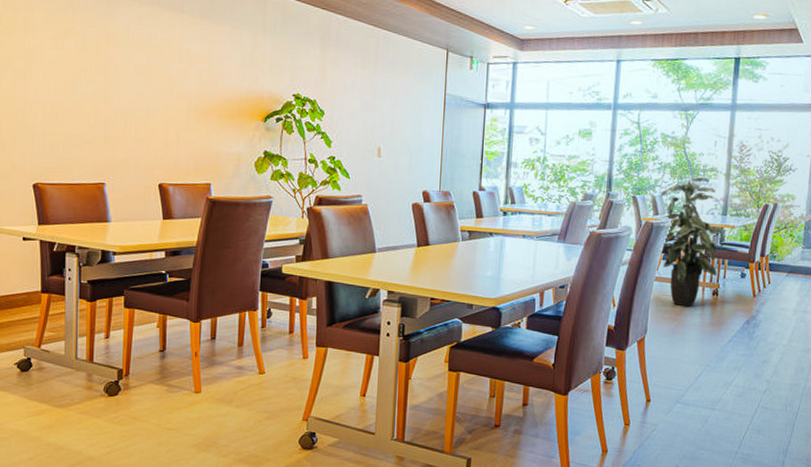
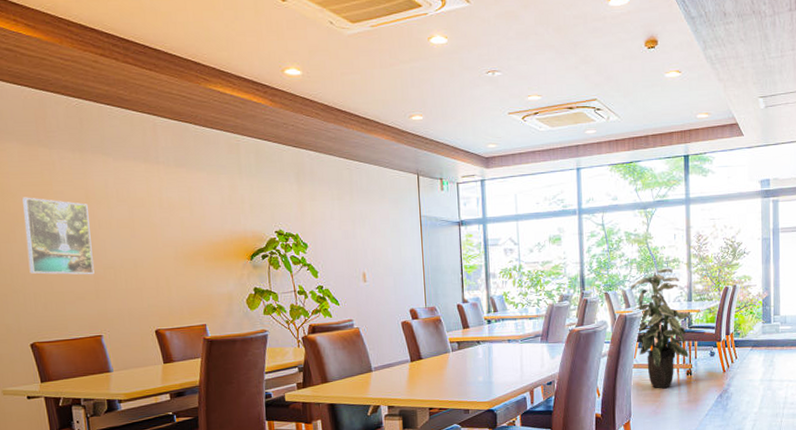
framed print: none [41,34,107,120] -> present [22,197,94,275]

